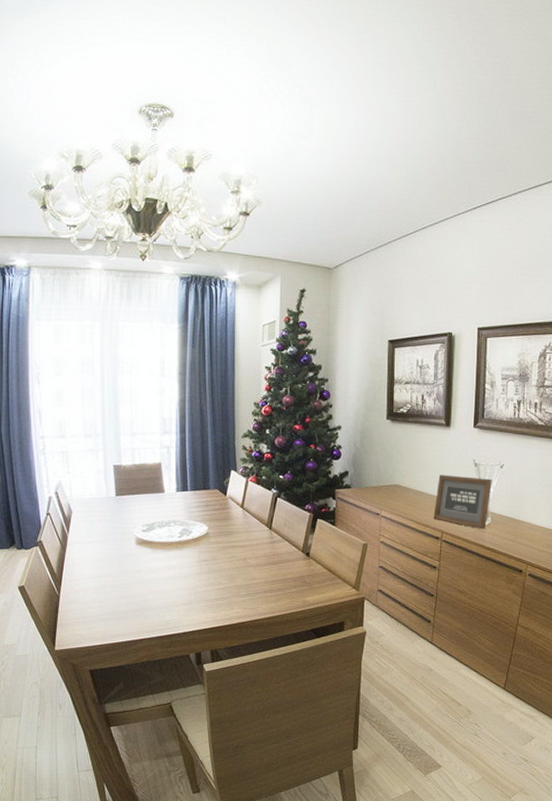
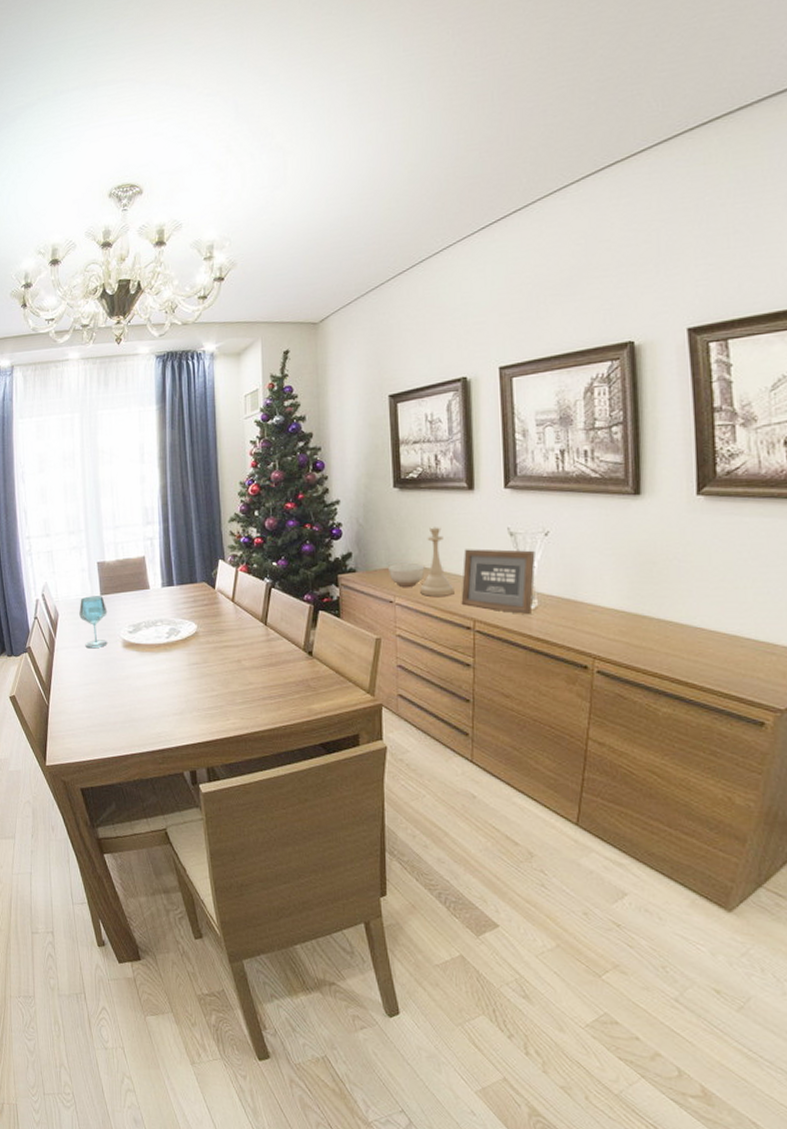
wine glass: none [93,496,122,545] -> present [79,596,108,649]
bowl: none [377,482,407,503] -> present [388,562,425,587]
chess piece: none [402,455,429,512] -> present [420,527,455,596]

